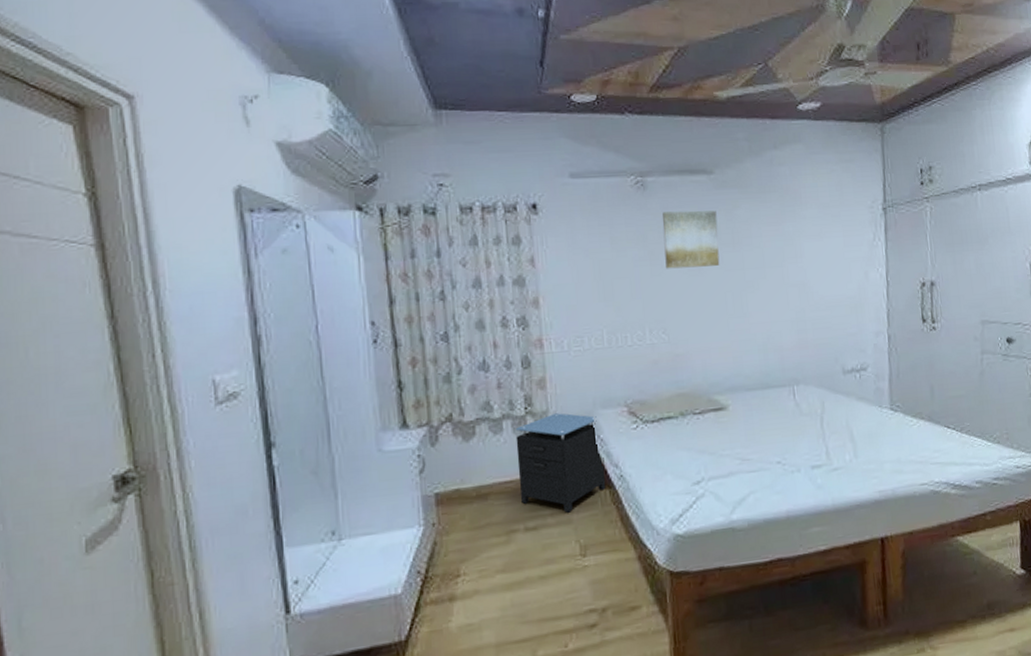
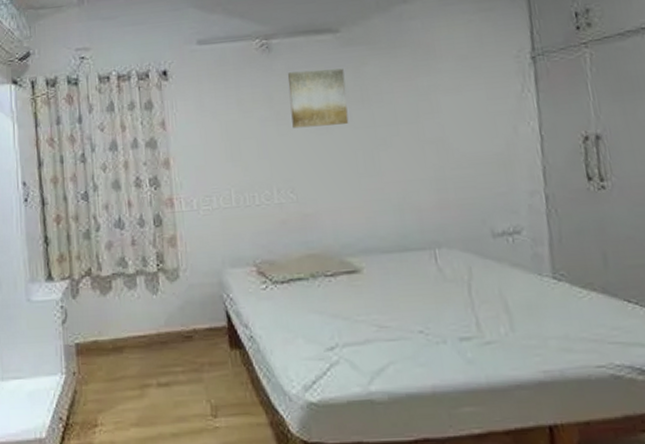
nightstand: present [515,413,606,513] -> none [148,271,236,371]

